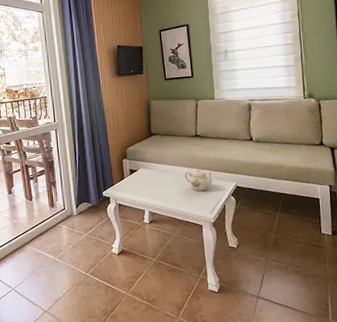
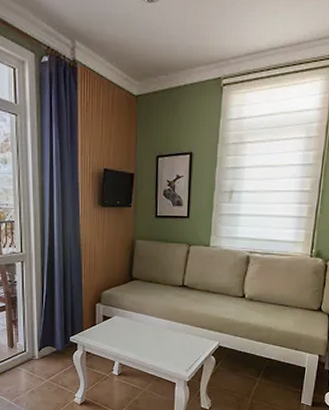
teapot: present [184,169,213,191] -> none [163,323,194,347]

